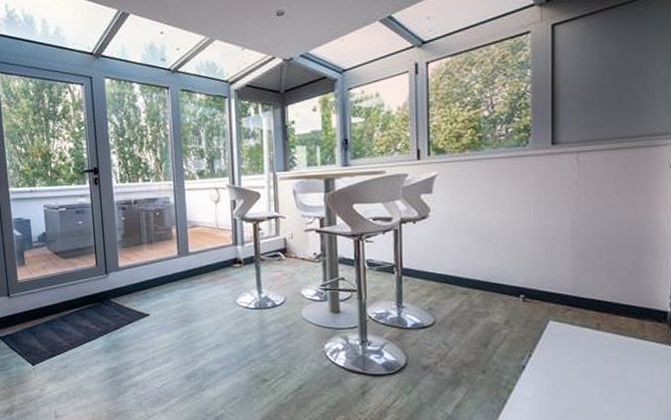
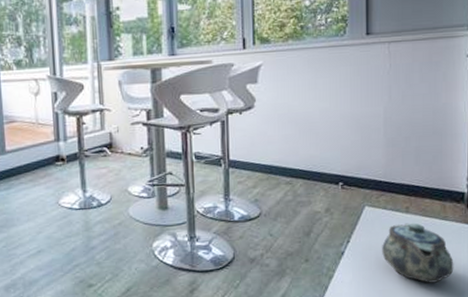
teapot: none [569,340,654,405] -> present [382,222,454,283]

